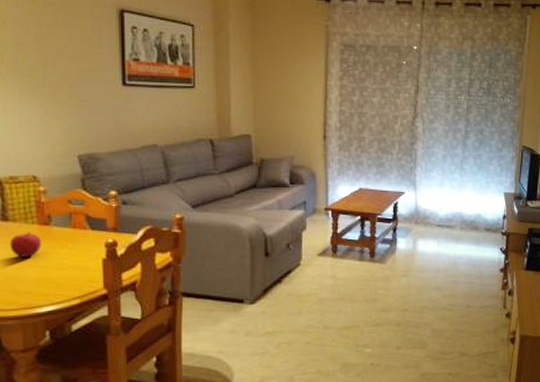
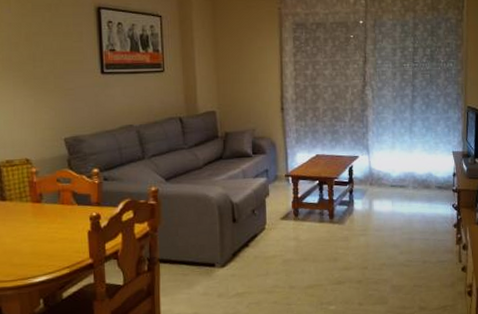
fruit: present [9,231,41,257] -> none [7,209,34,233]

